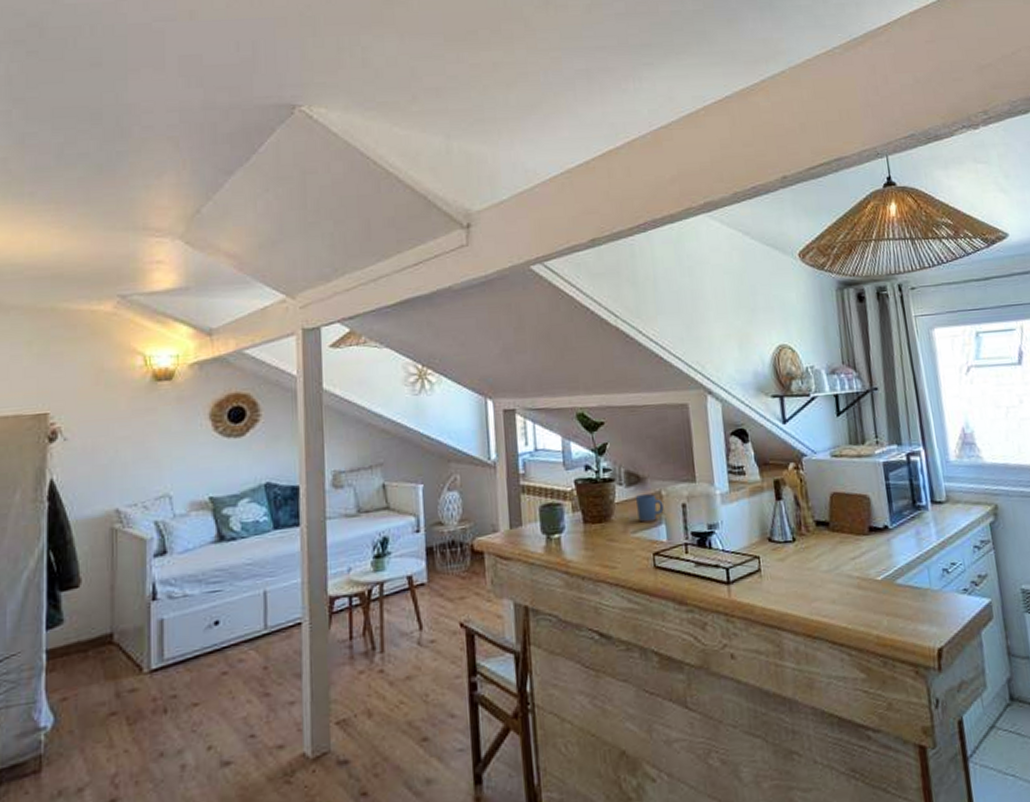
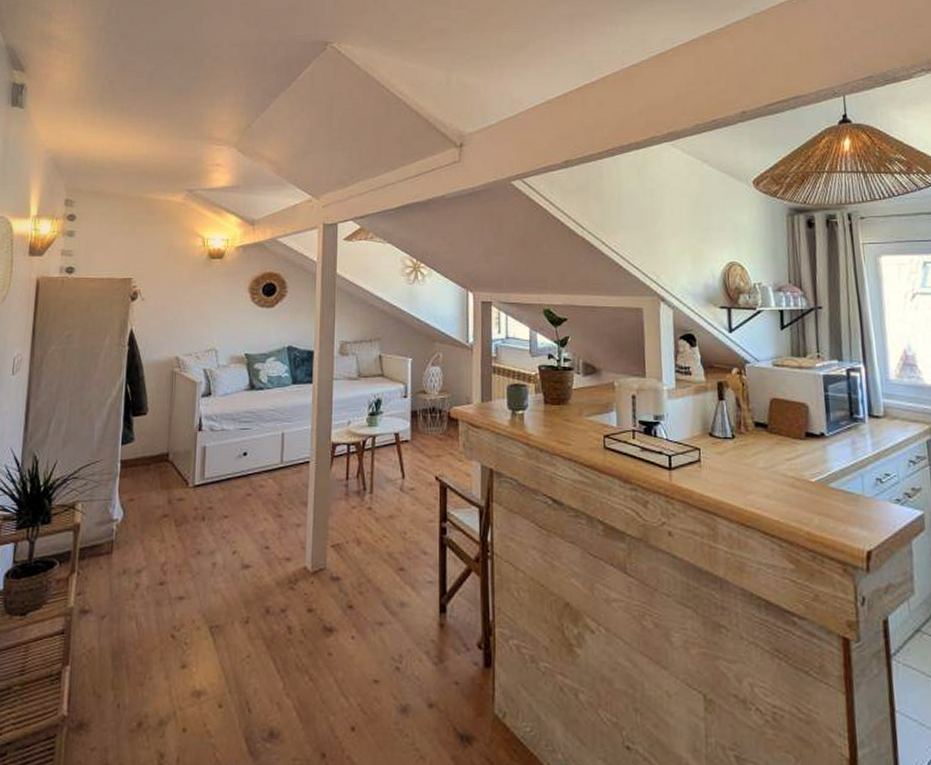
mug: present [635,494,664,523] -> none [590,384,615,408]

